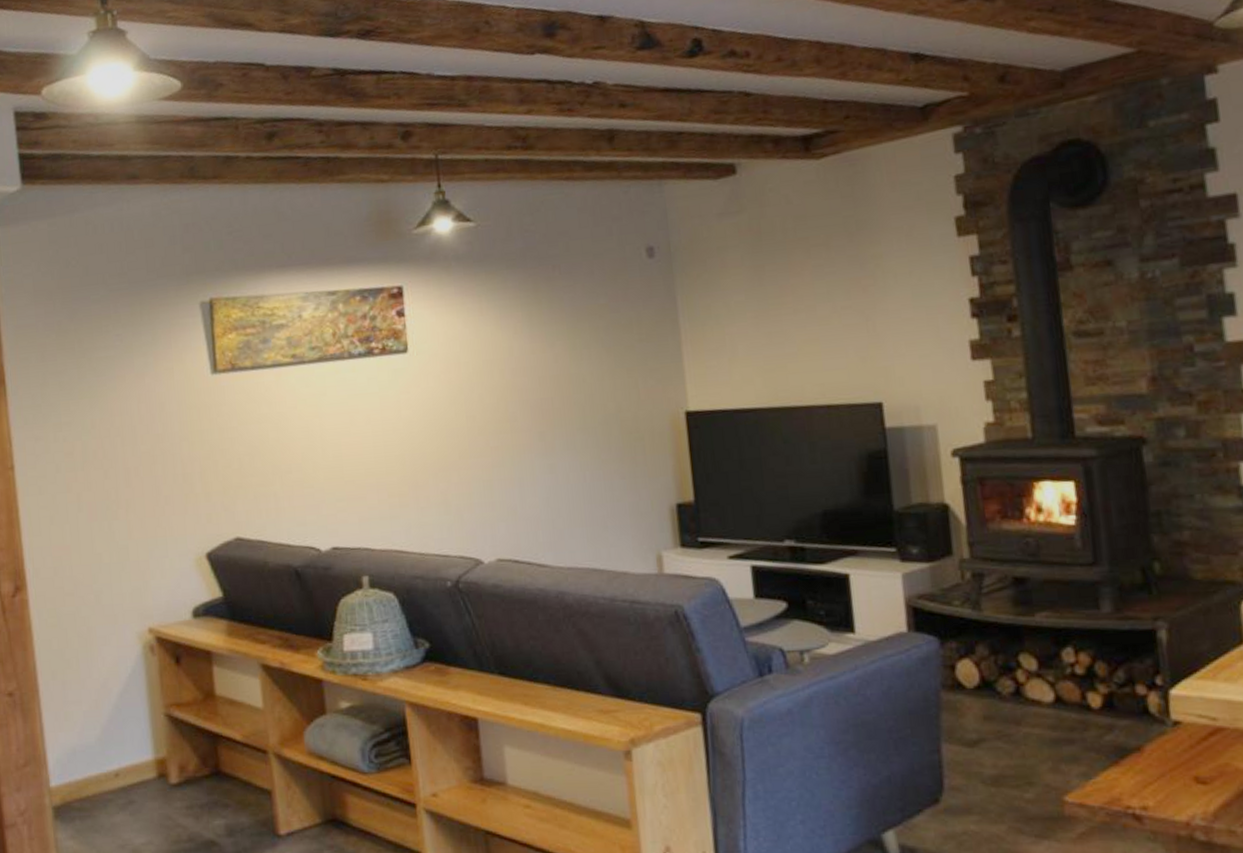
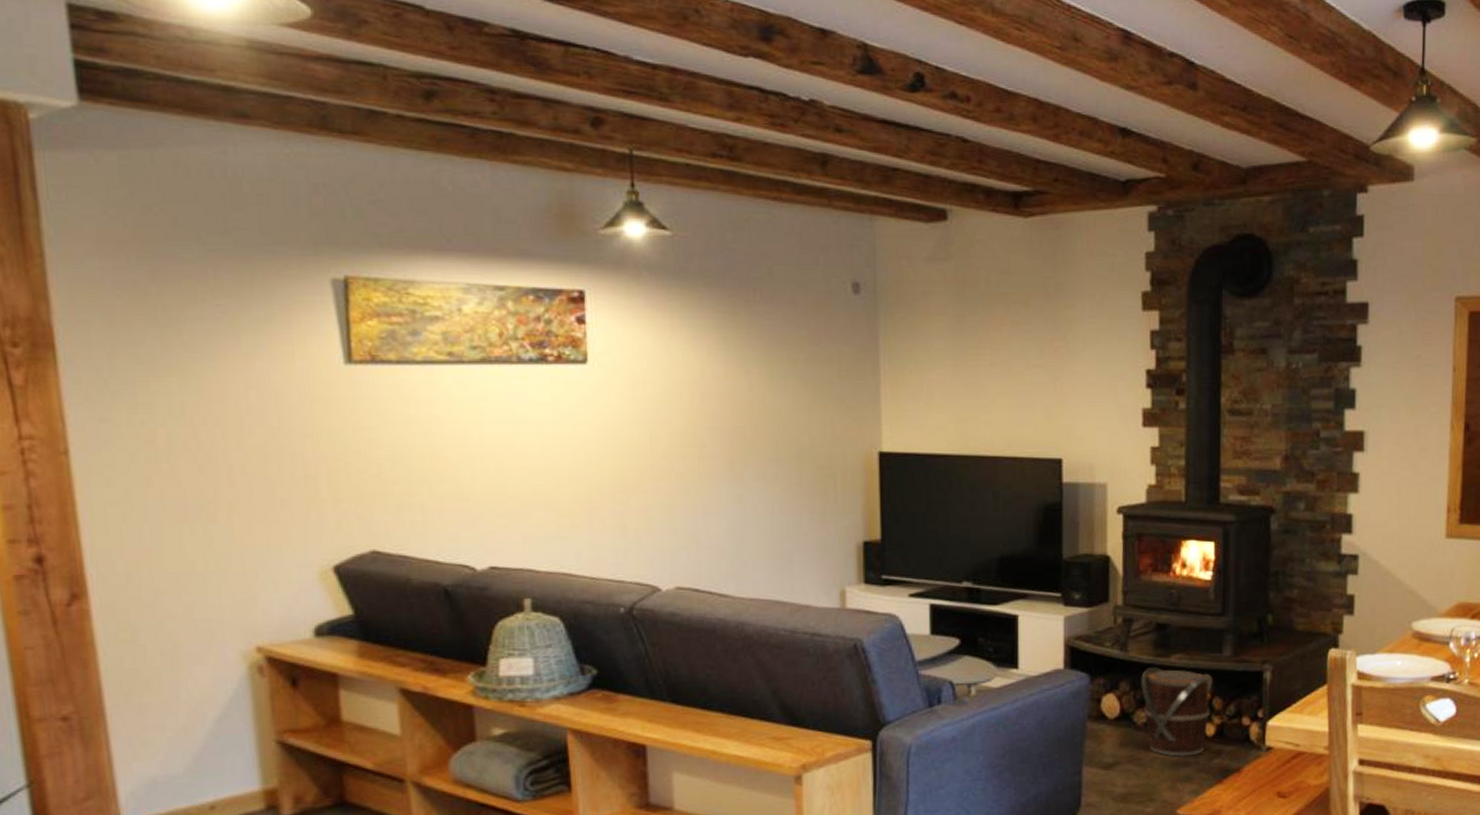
bucket: none [1001,627,1093,733] -> present [1141,666,1213,757]

